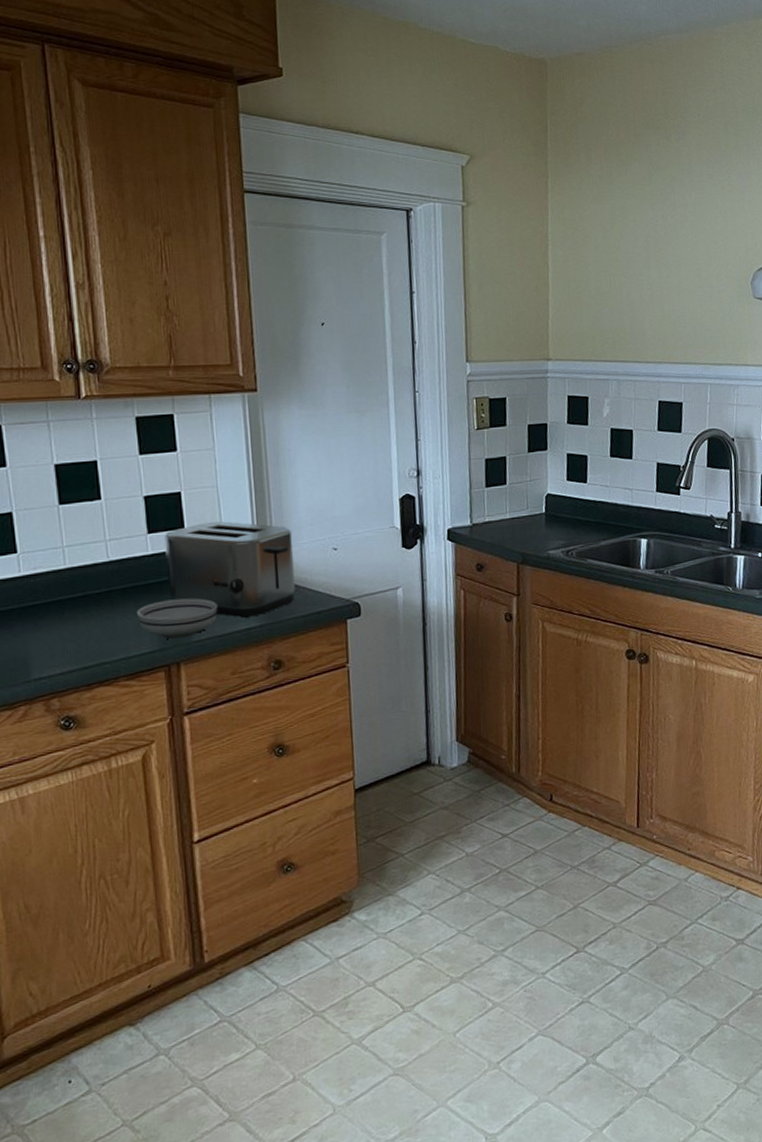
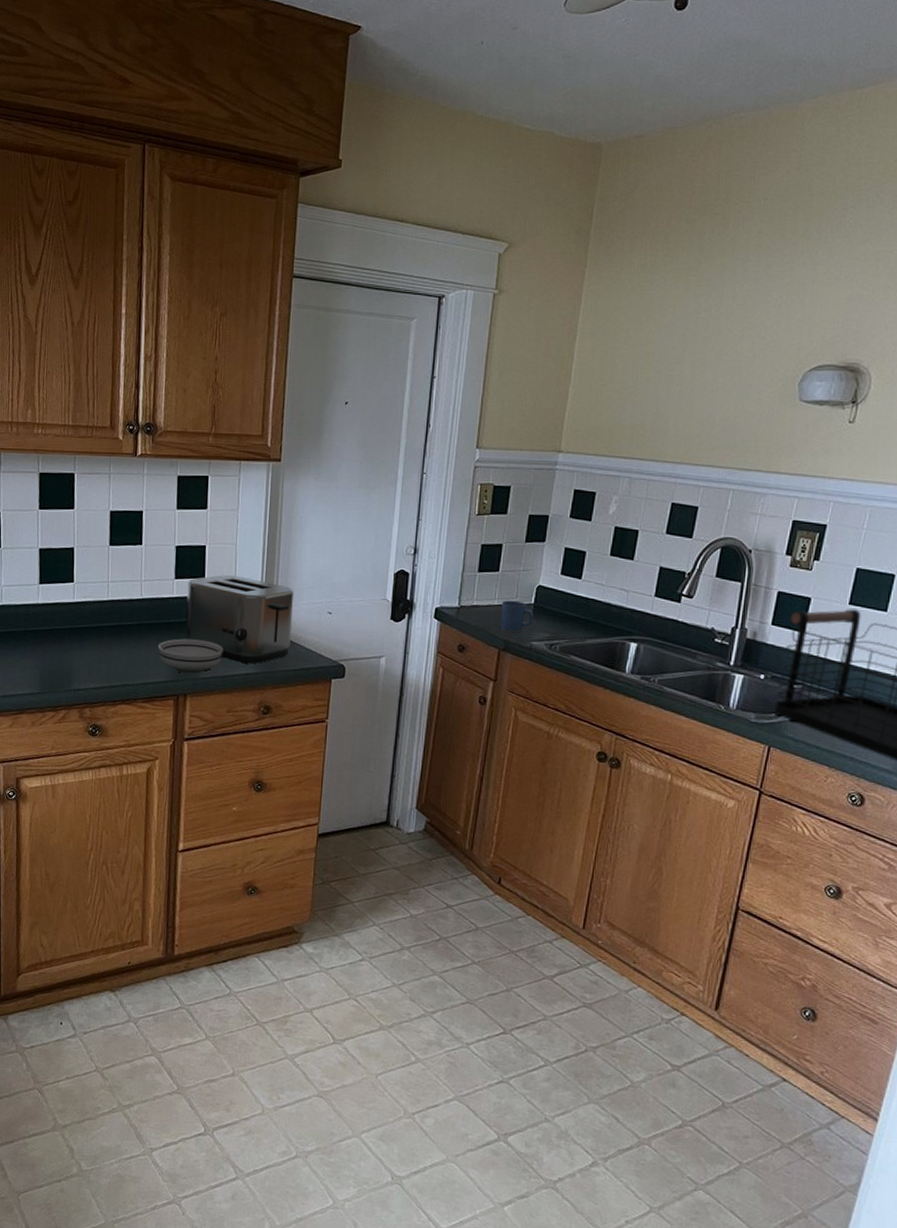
mug: none [513,511,548,545] -> present [499,600,534,633]

